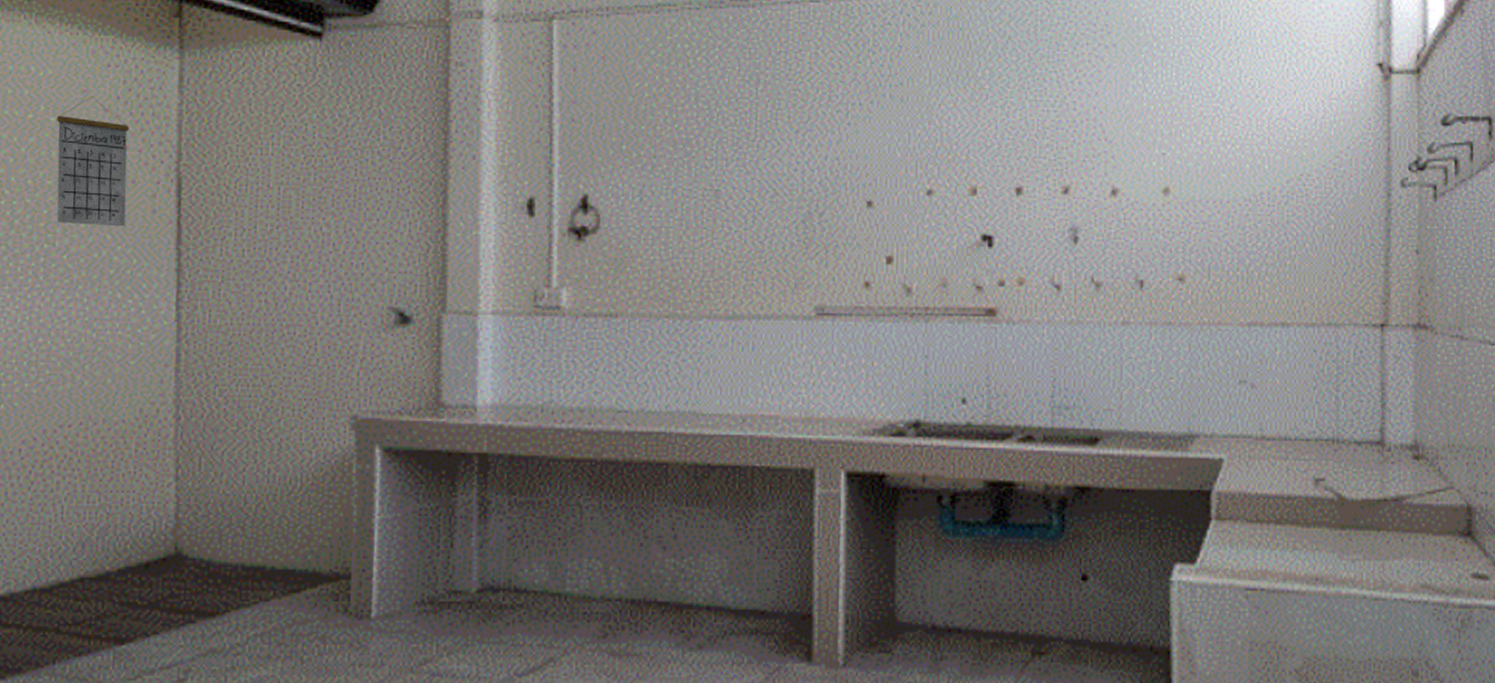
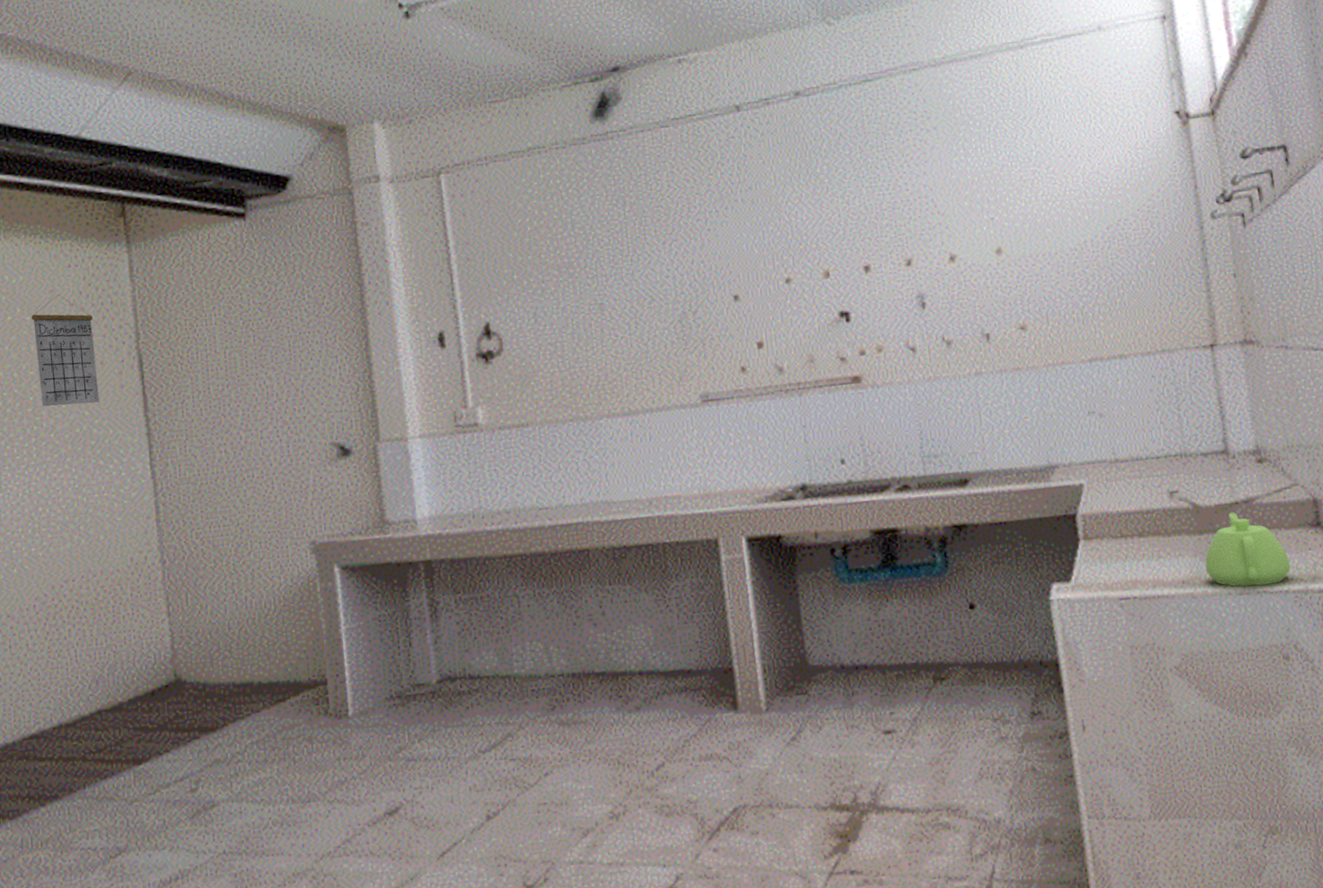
teapot: none [1342,509,1433,592] -> present [1205,512,1291,587]

